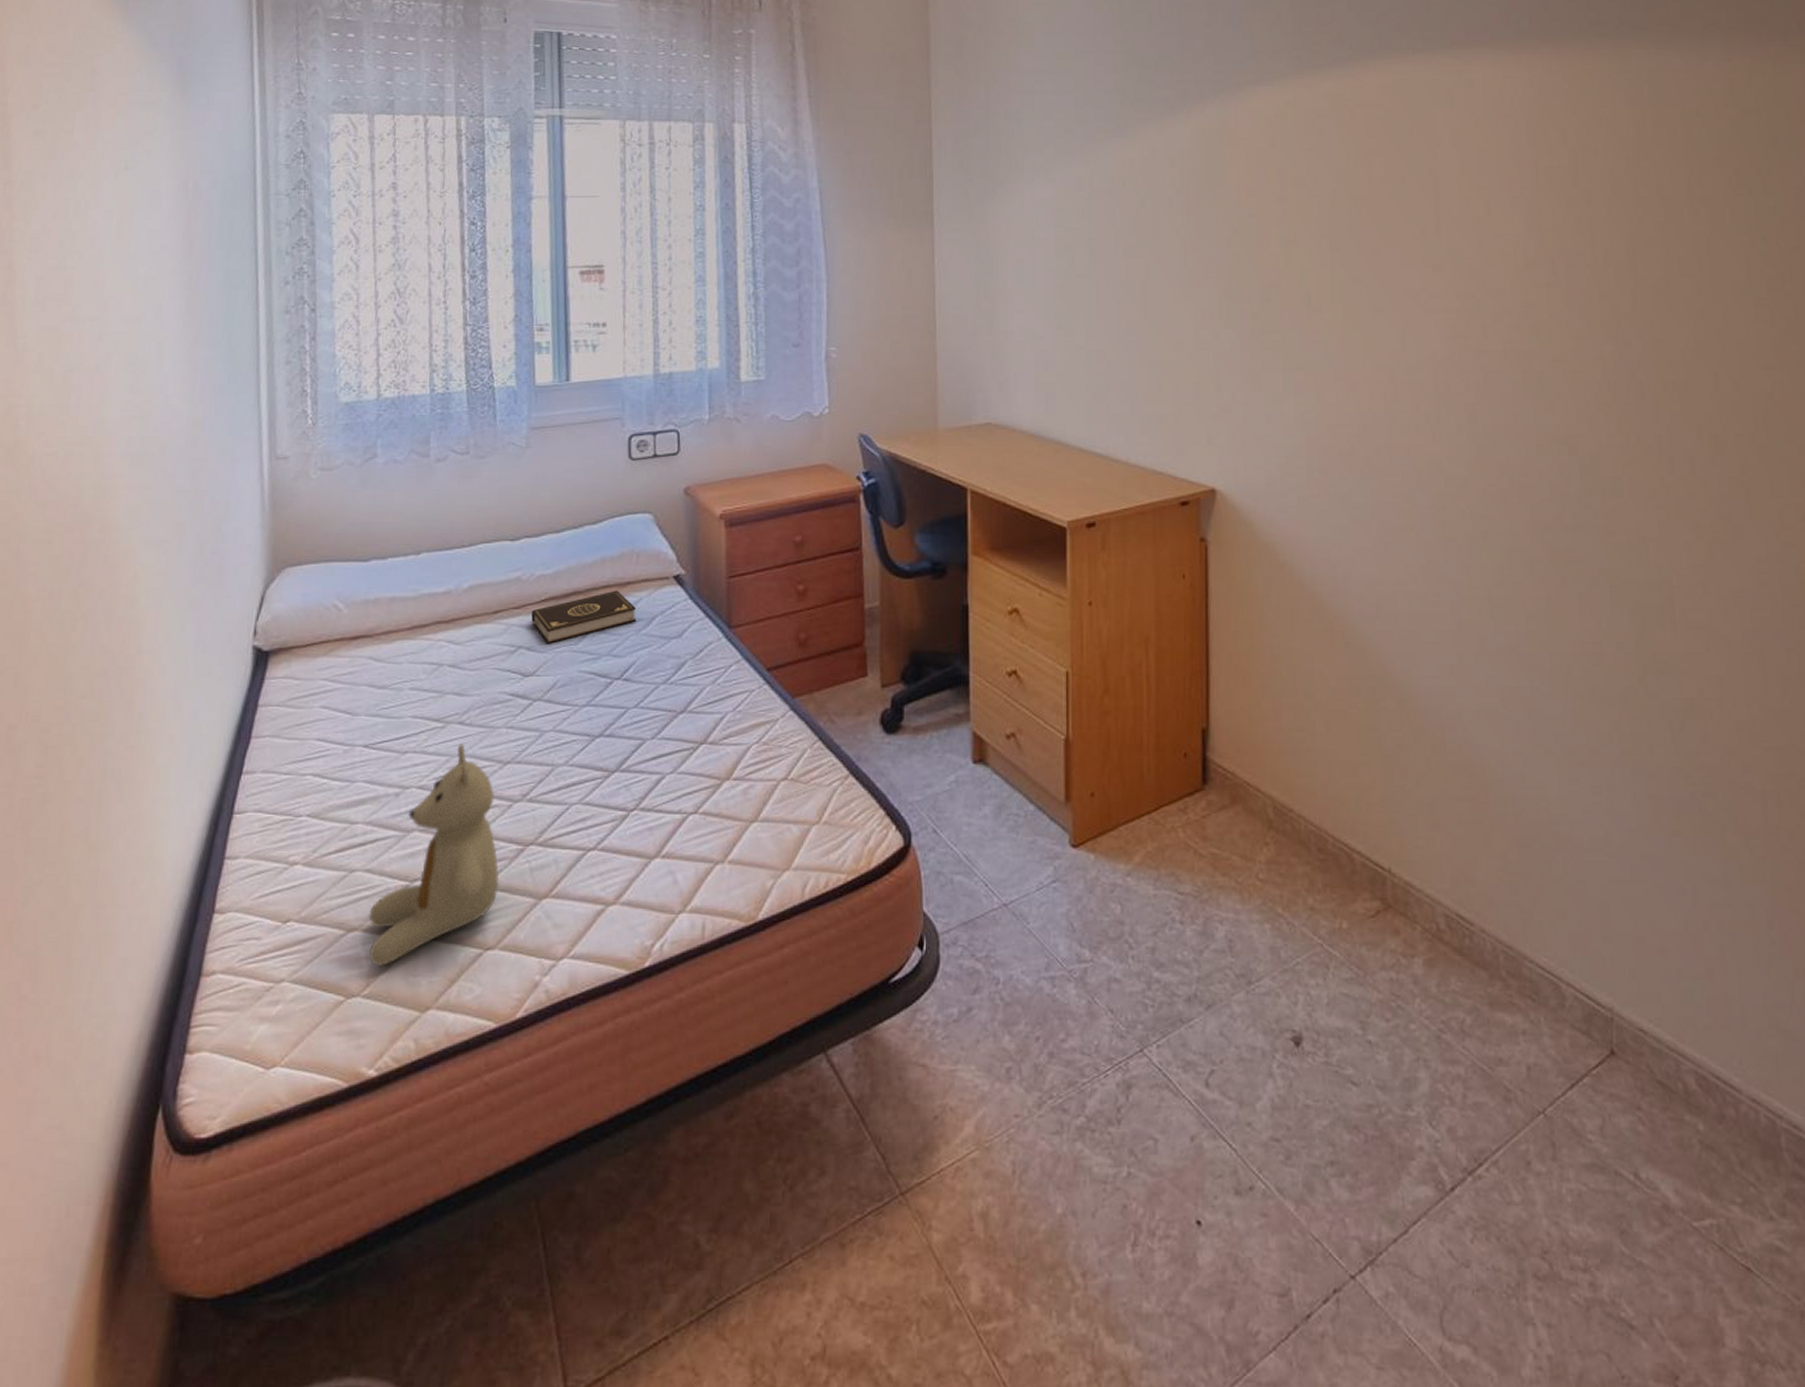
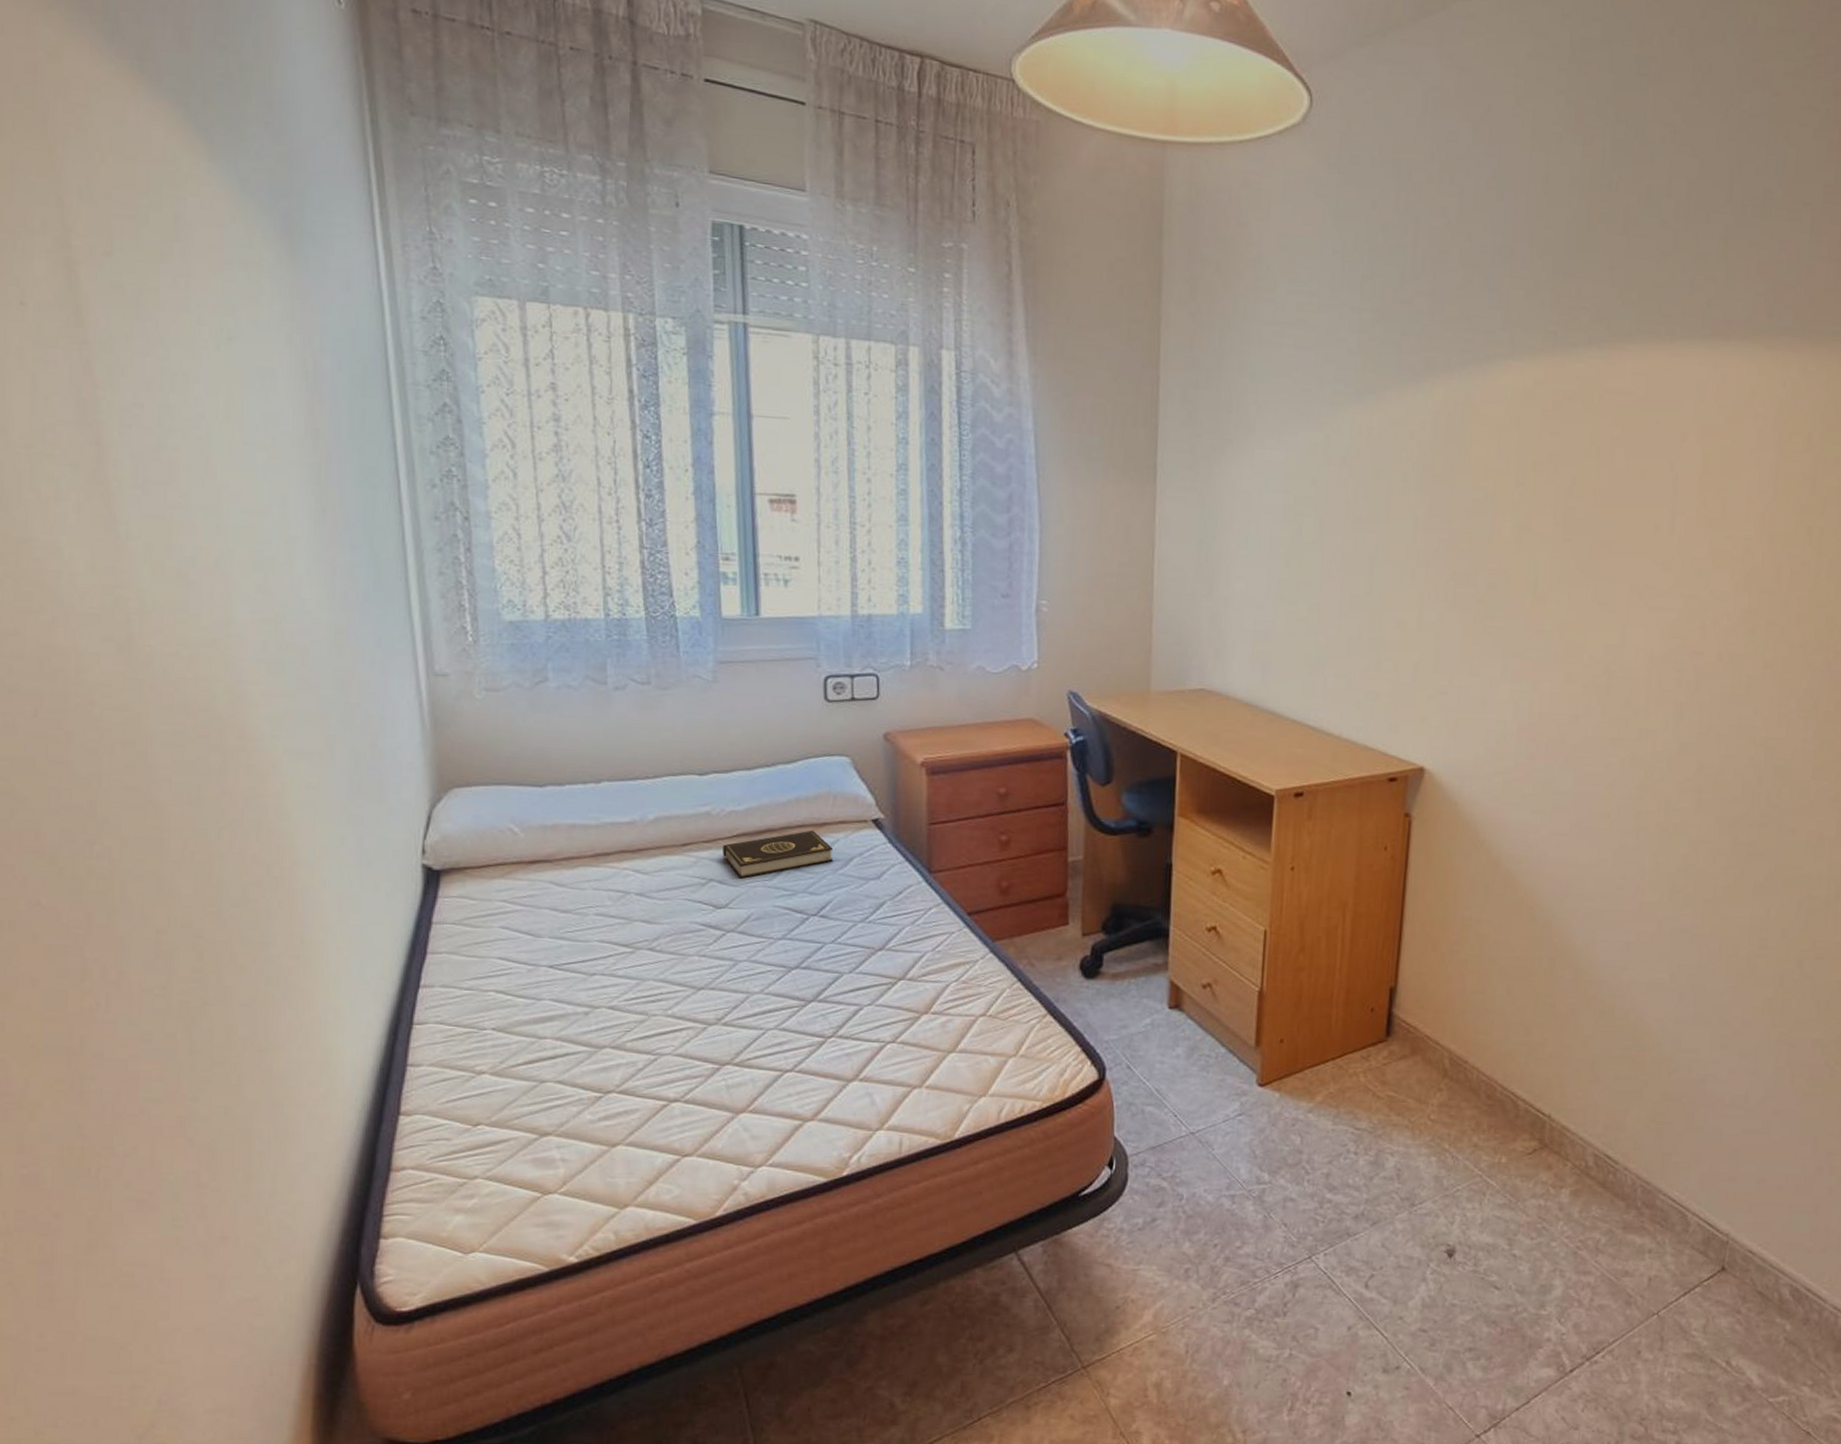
stuffed bear: present [369,743,499,966] -> none [562,968,695,1168]

